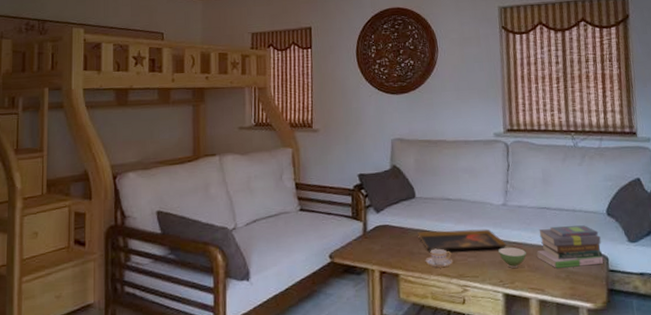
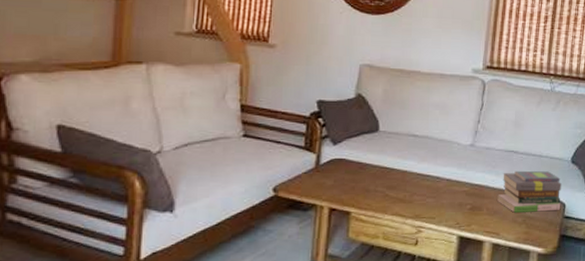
decorative tray: present [418,229,506,253] -> none [376,168,468,192]
teacup: present [425,248,454,268] -> none [381,187,411,208]
bowl: present [497,247,526,268] -> none [458,189,487,210]

